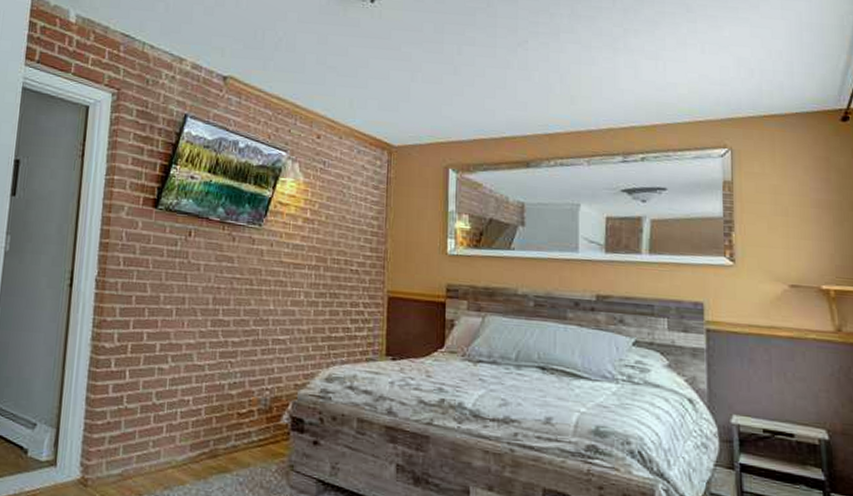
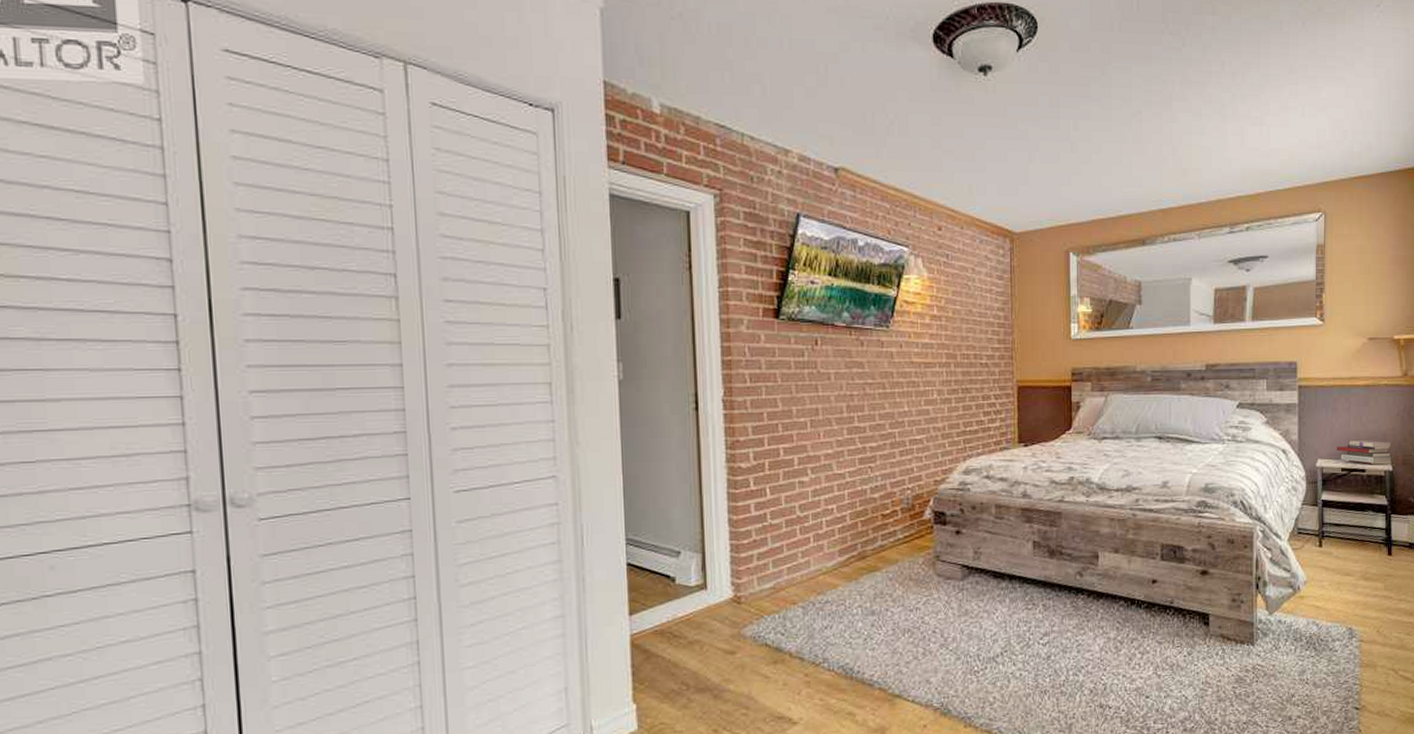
books: none [755,399,827,432] -> present [1336,440,1391,465]

